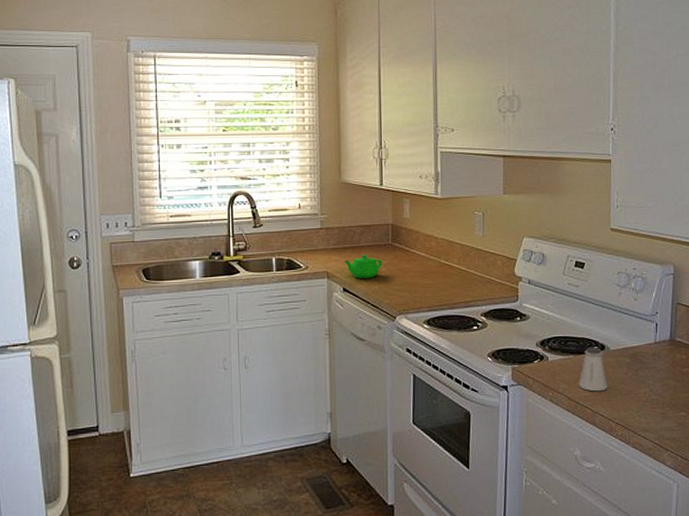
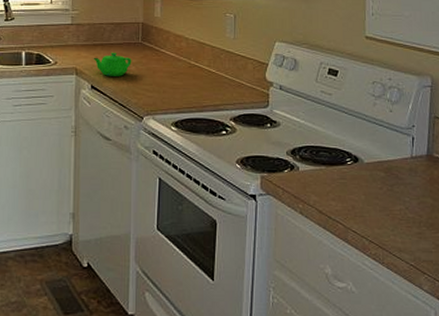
saltshaker: present [579,347,609,392] -> none [331,158,362,206]

